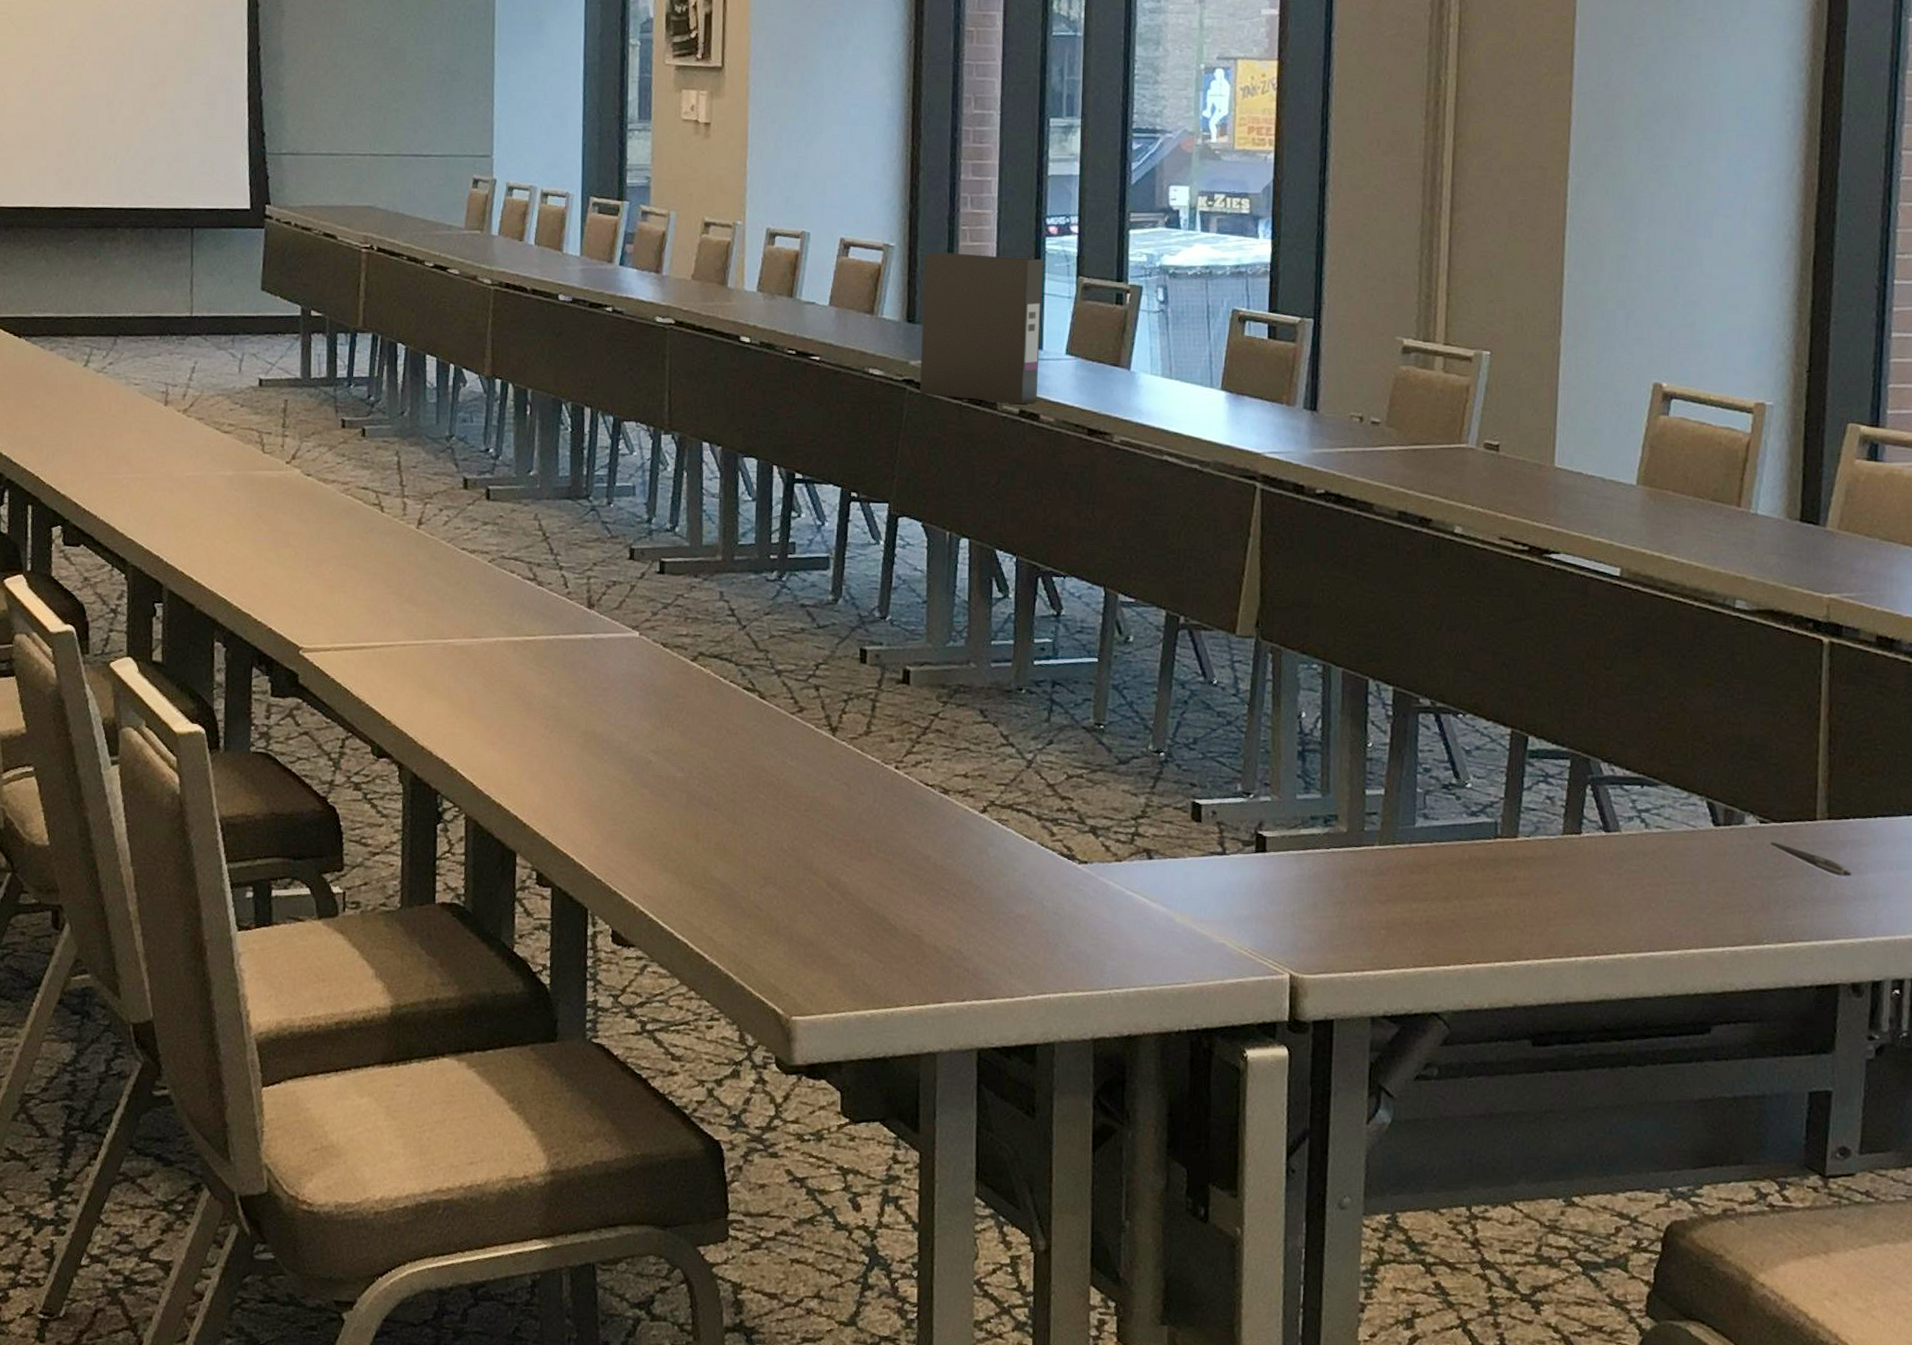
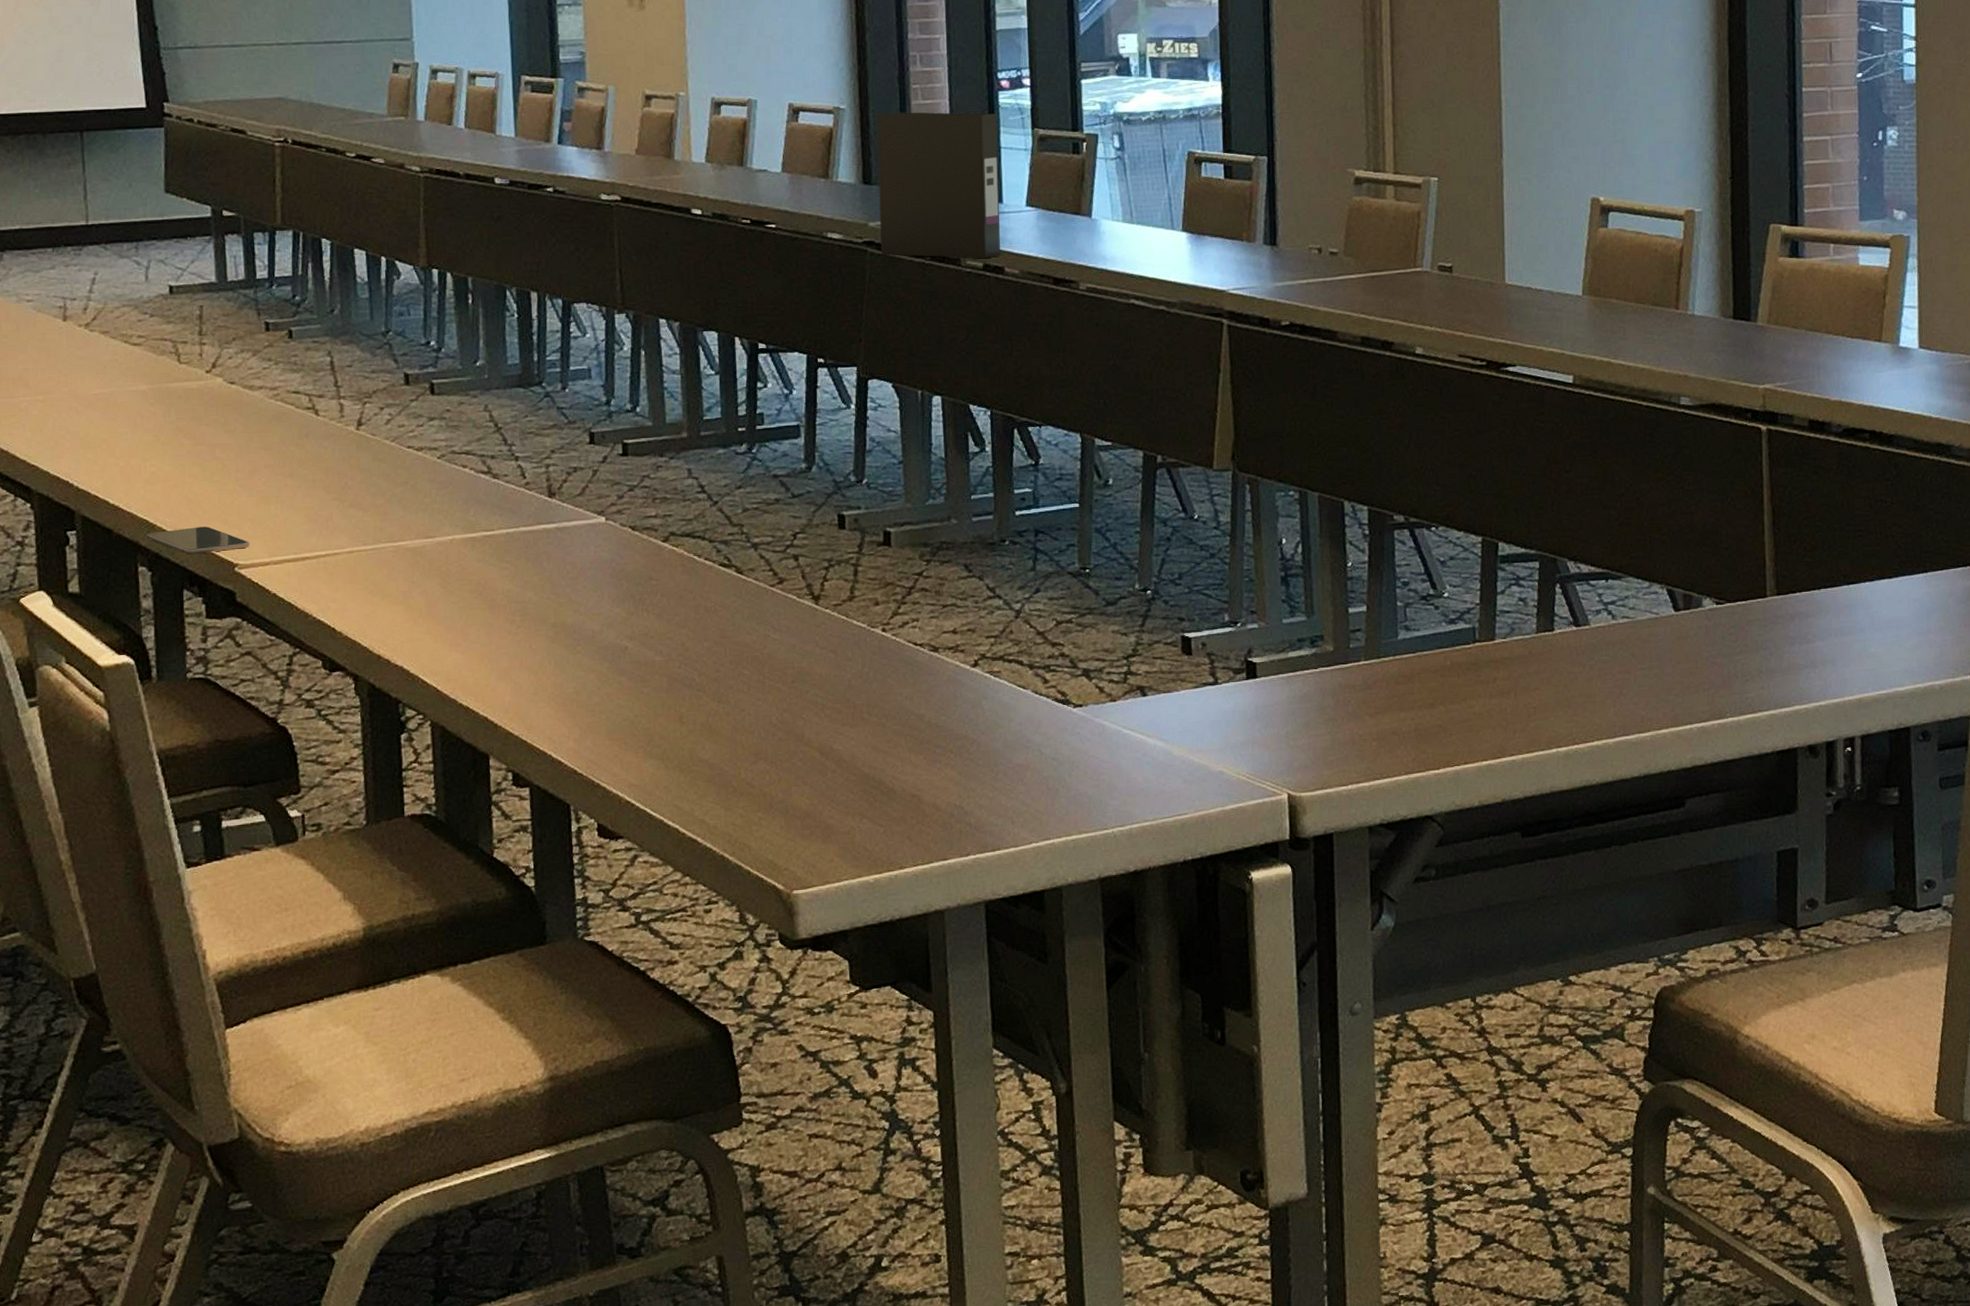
smartphone: none [223,609,315,635] -> present [146,526,251,555]
pen: present [1771,841,1852,877] -> none [1727,620,1802,647]

